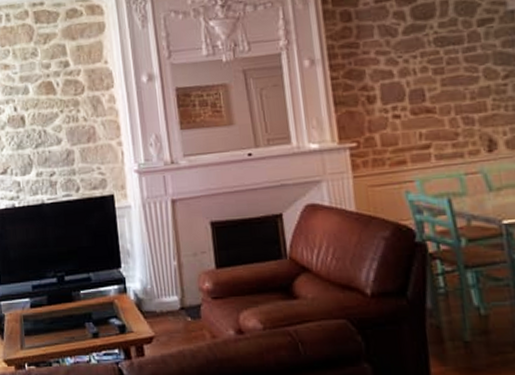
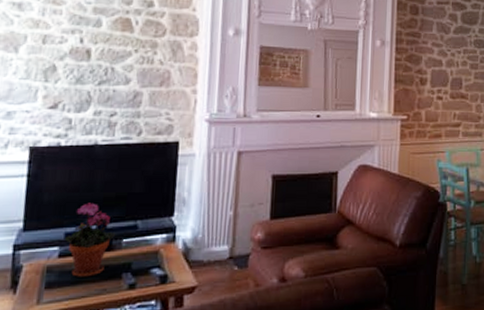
potted plant: none [33,257,74,326] -> present [65,203,116,277]

